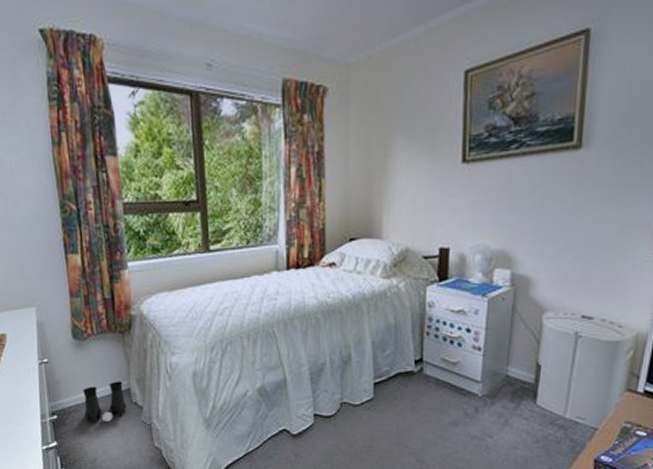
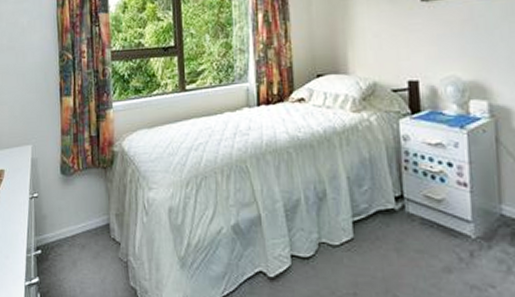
boots: present [83,381,126,423] -> none [66,216,105,259]

